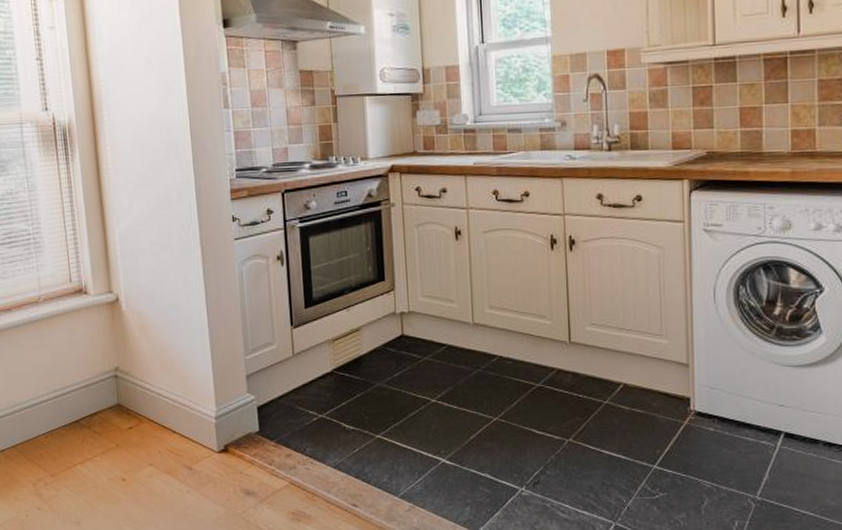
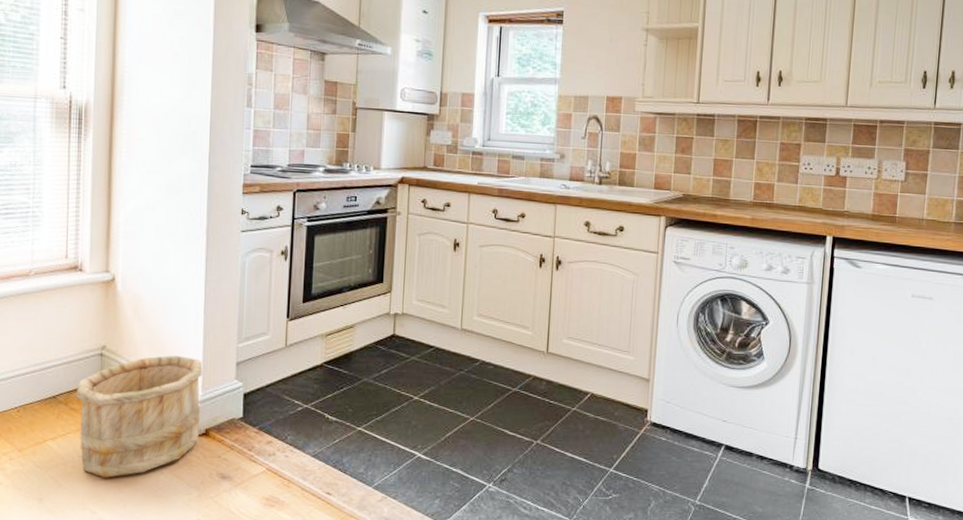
wooden bucket: none [97,371,219,499] -> present [76,355,203,478]

